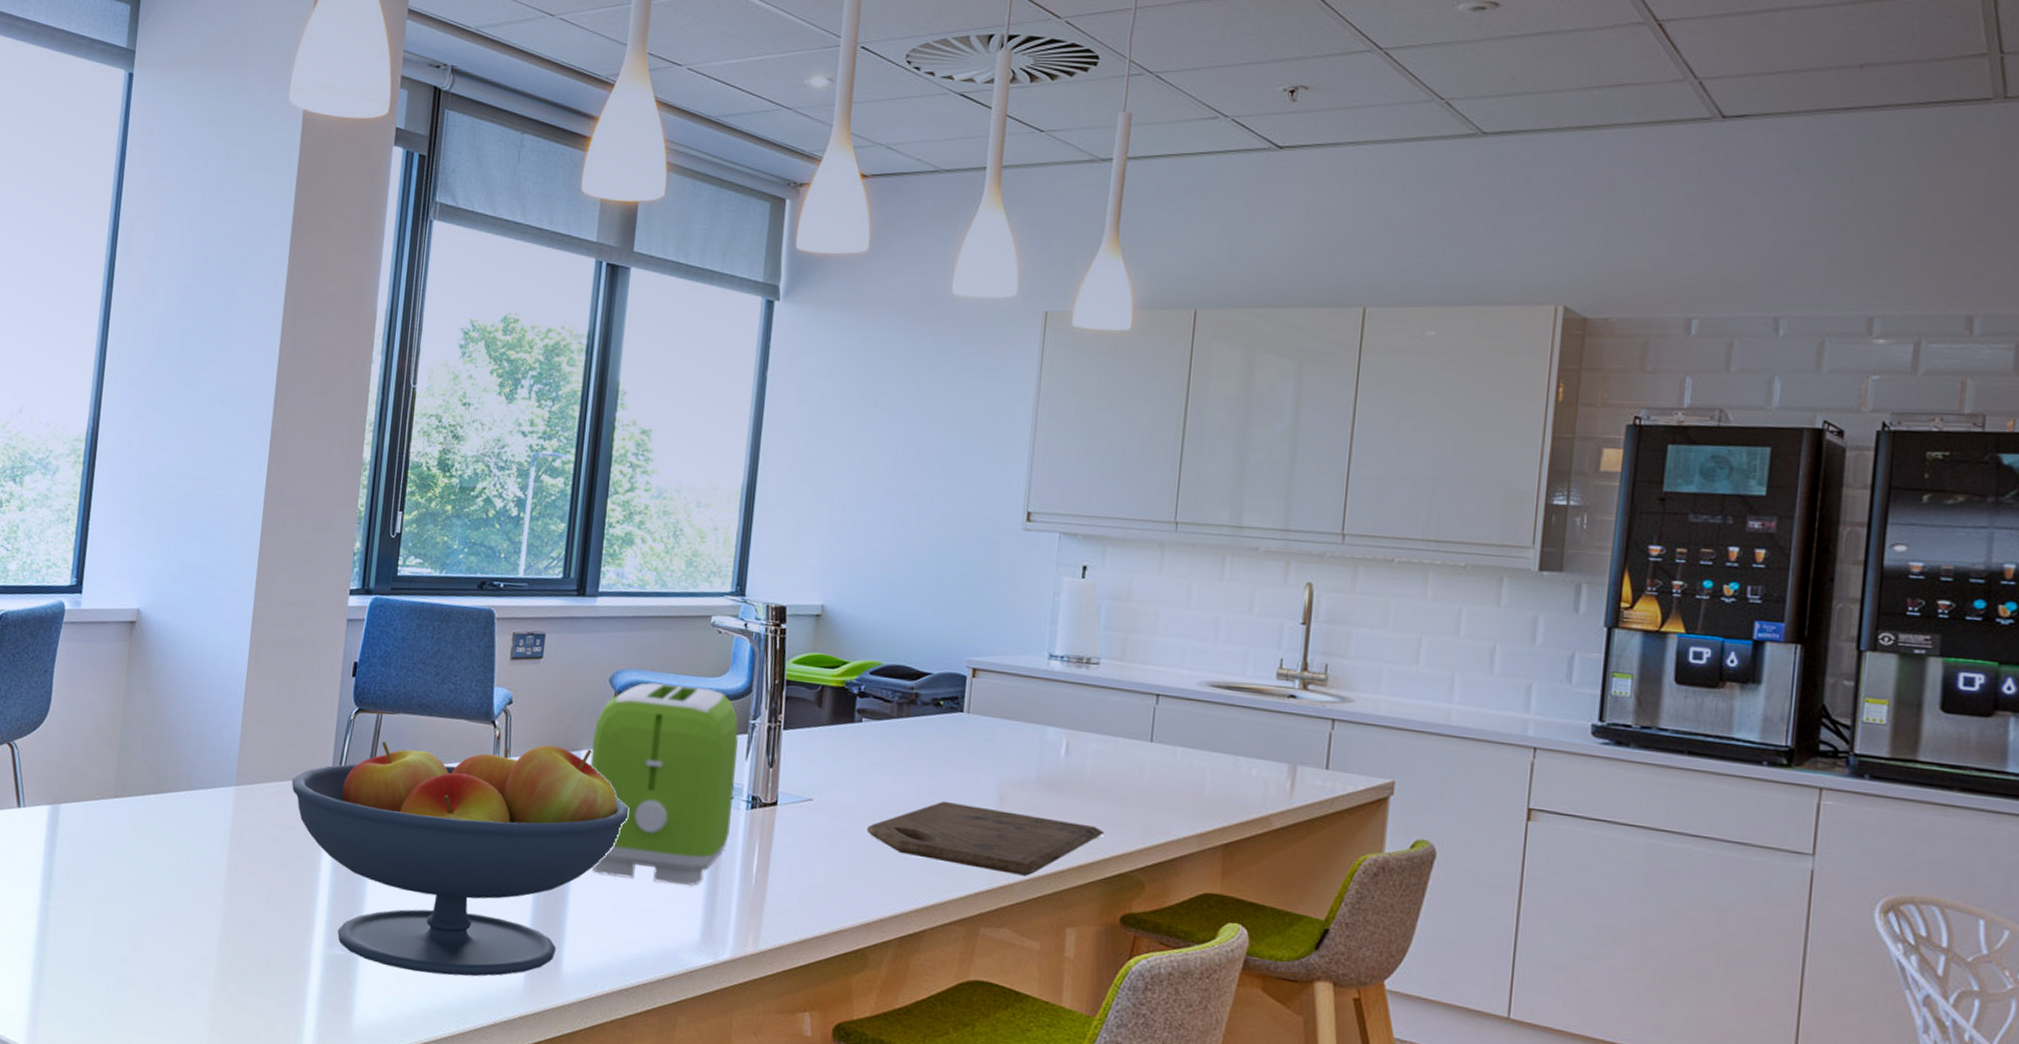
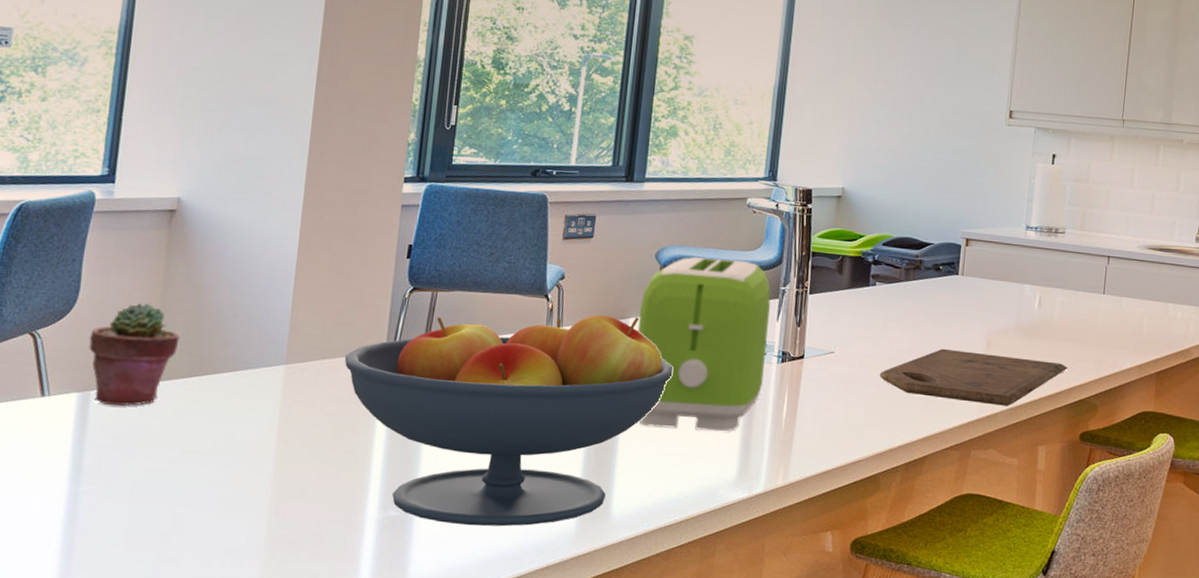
potted succulent: none [59,716,139,822] -> present [89,303,180,406]

